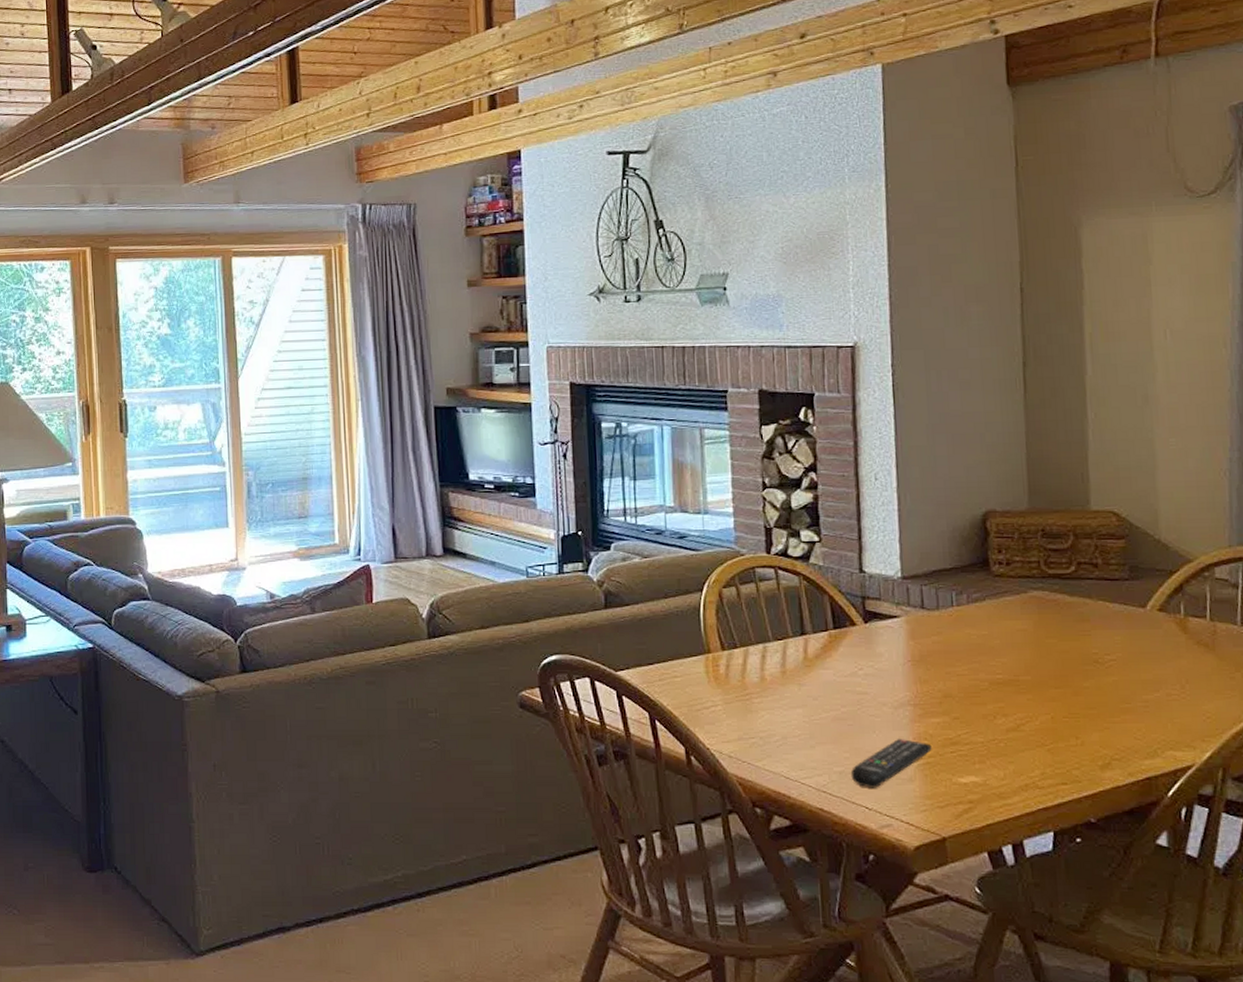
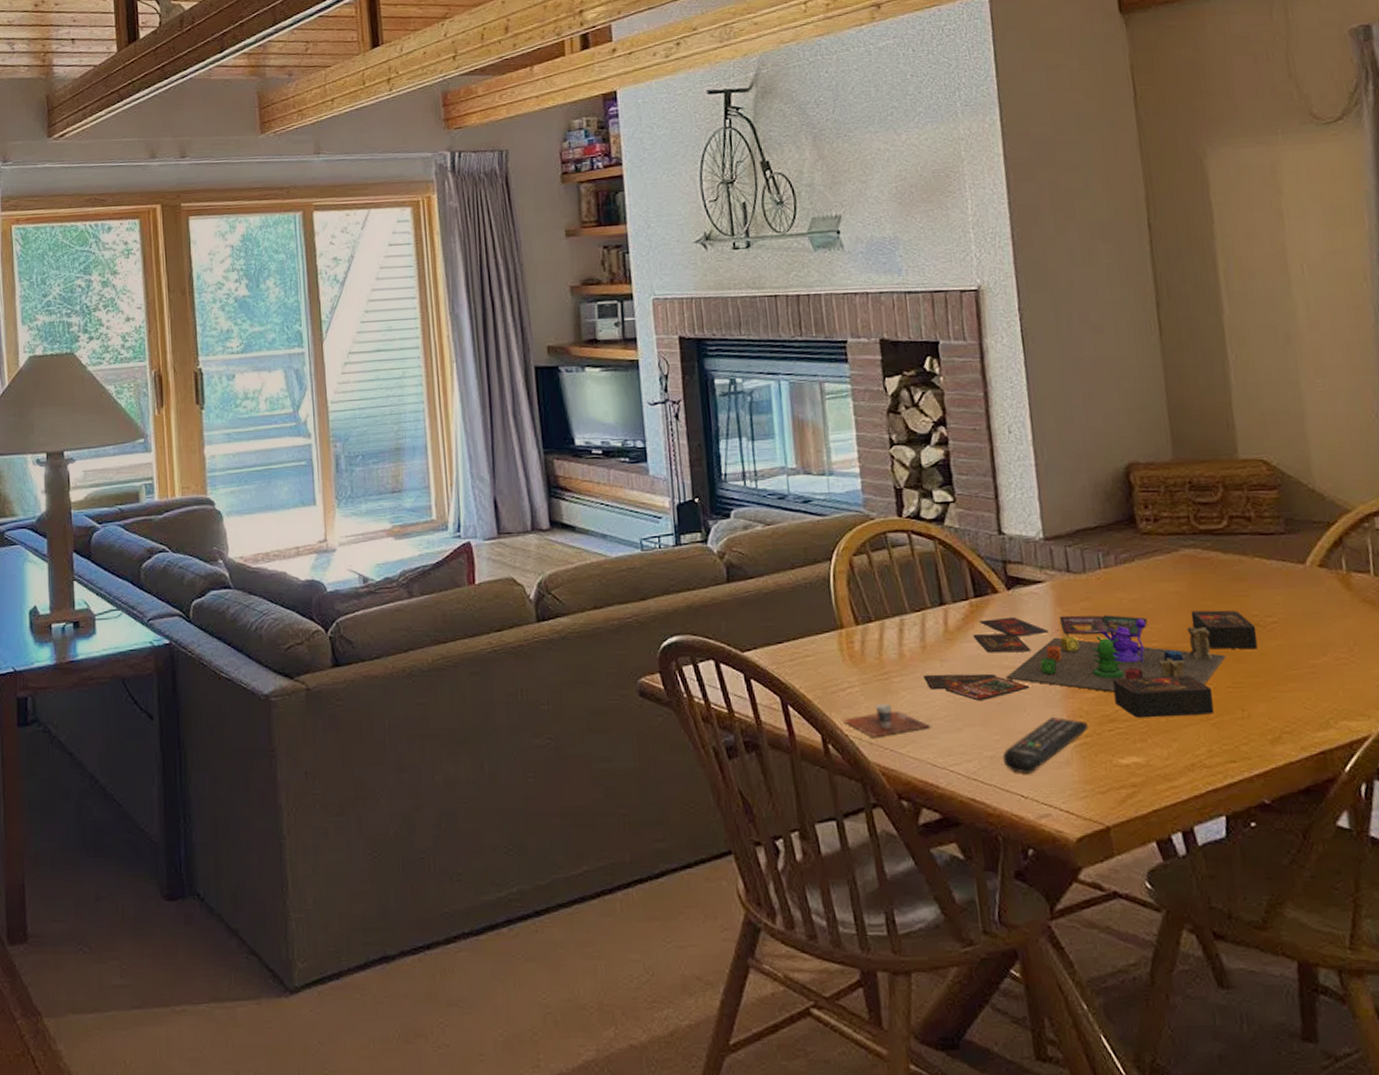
cup: none [705,721,786,751] -> present [842,703,931,737]
board game: none [782,647,1096,743] -> present [923,610,1258,719]

